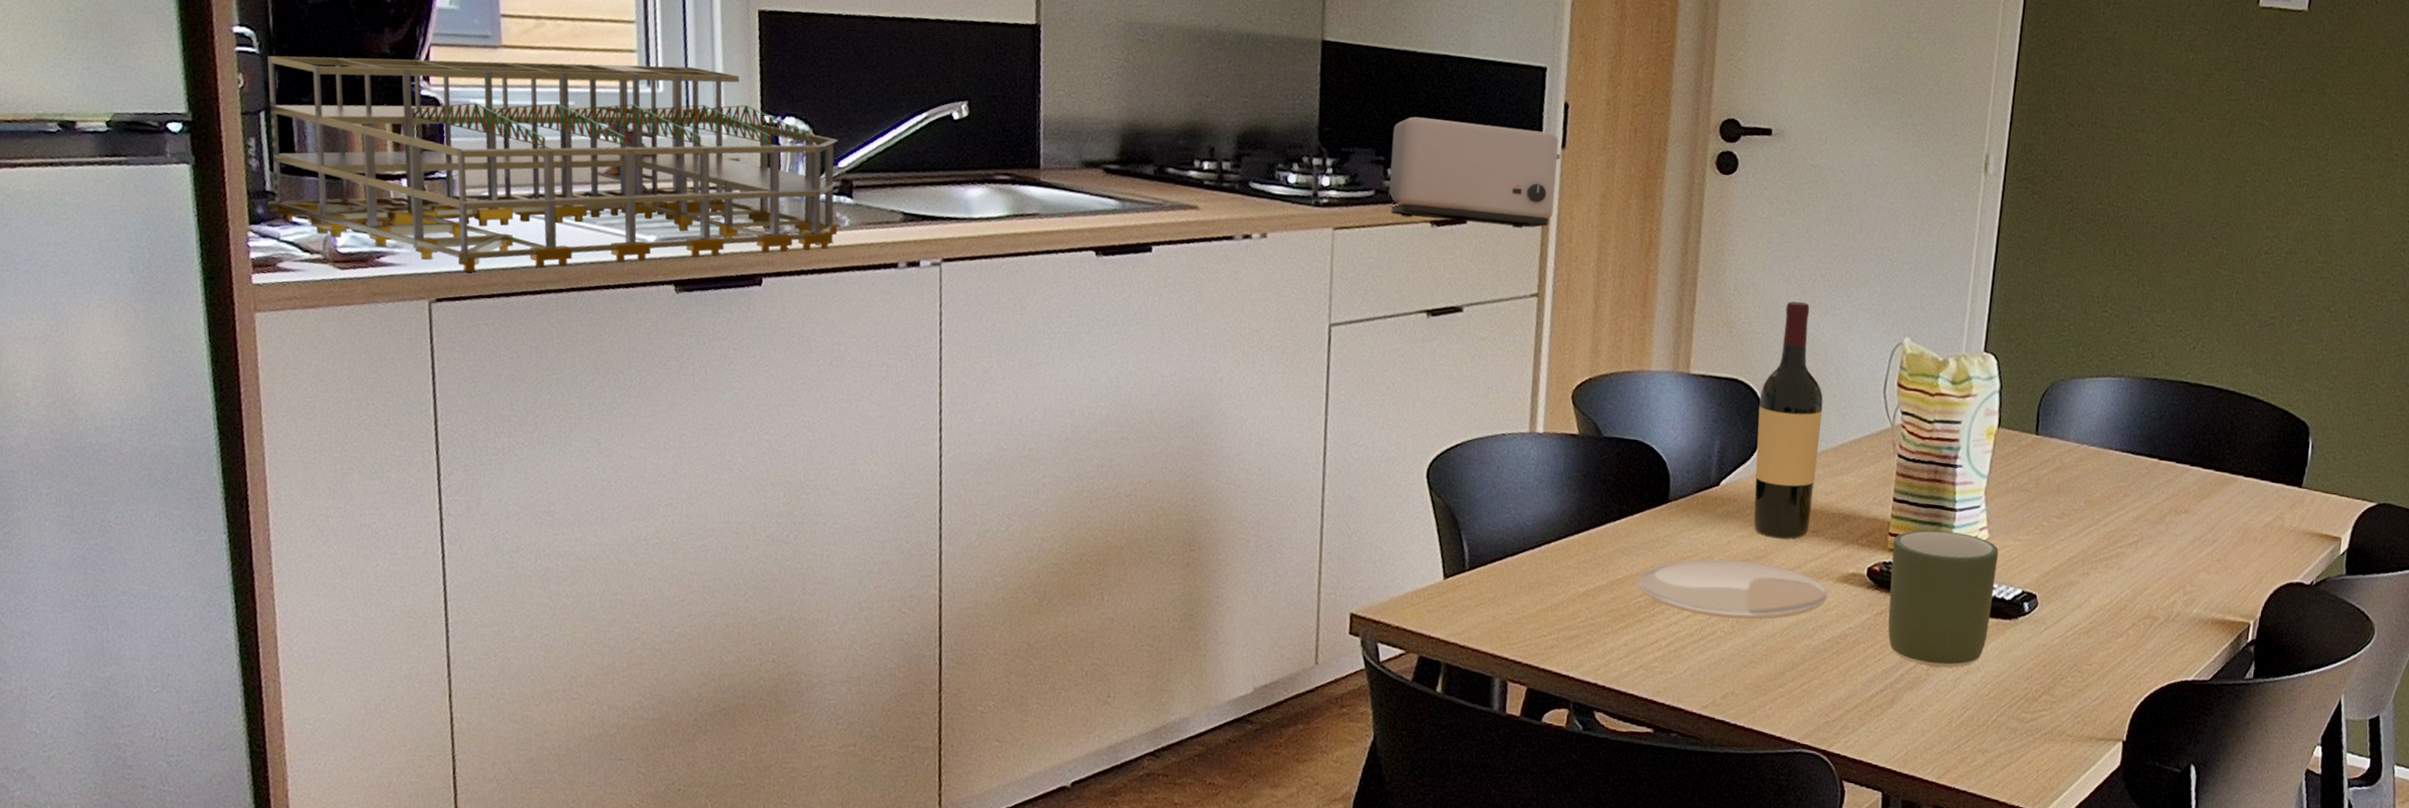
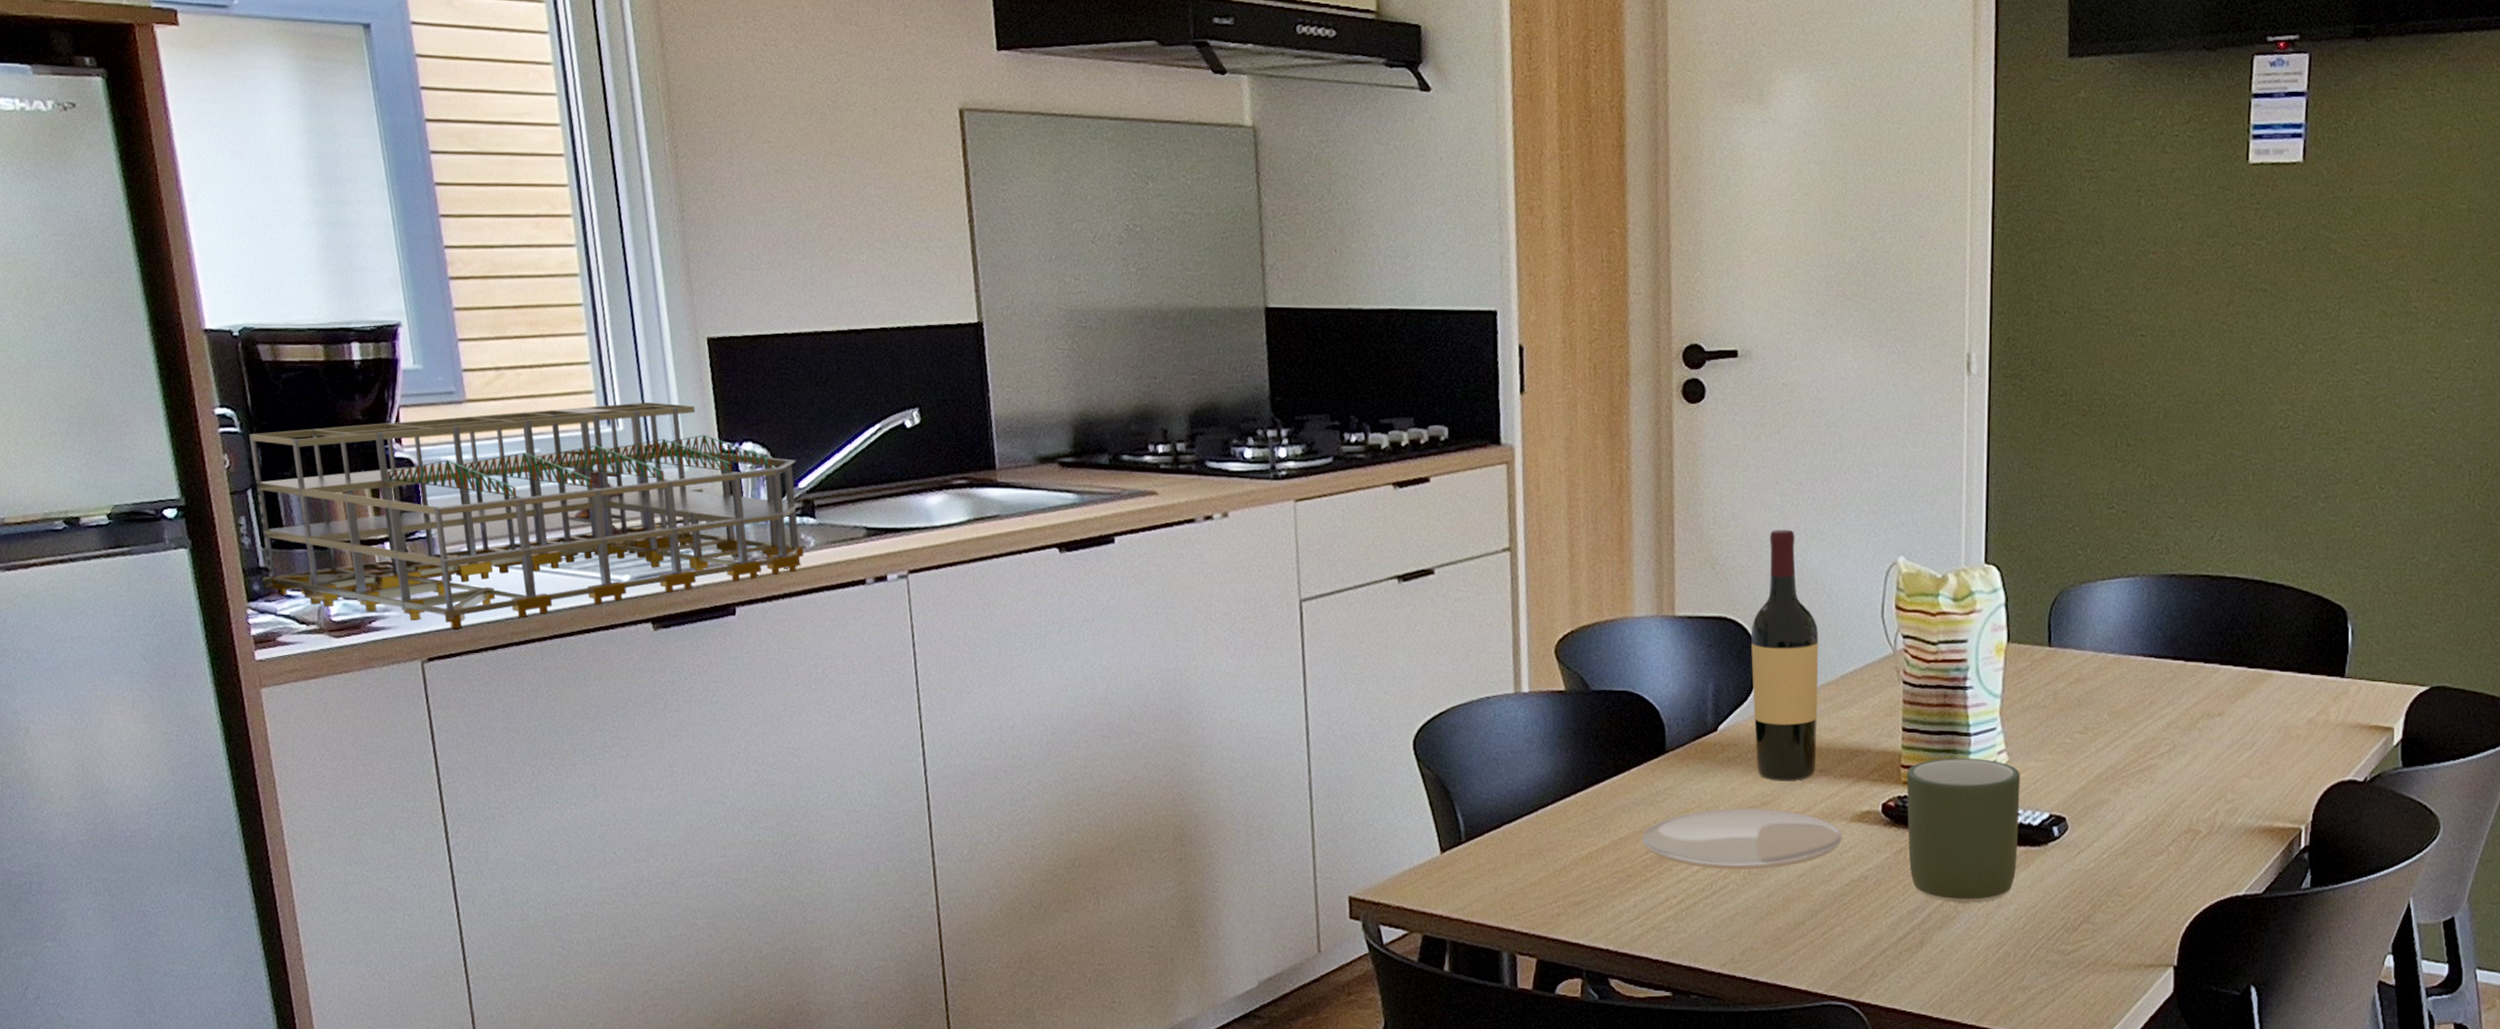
toaster: present [1388,116,1561,229] -> none [1345,376,1520,482]

